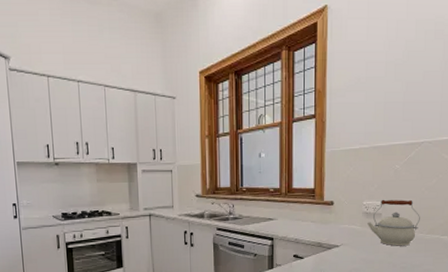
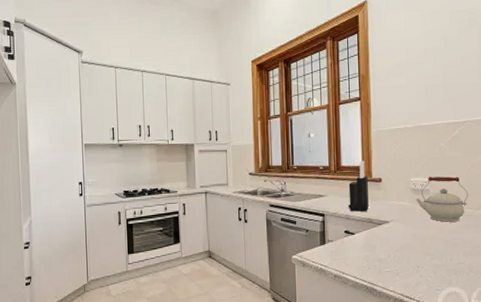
knife block: none [298,182,319,237] -> present [348,160,369,213]

